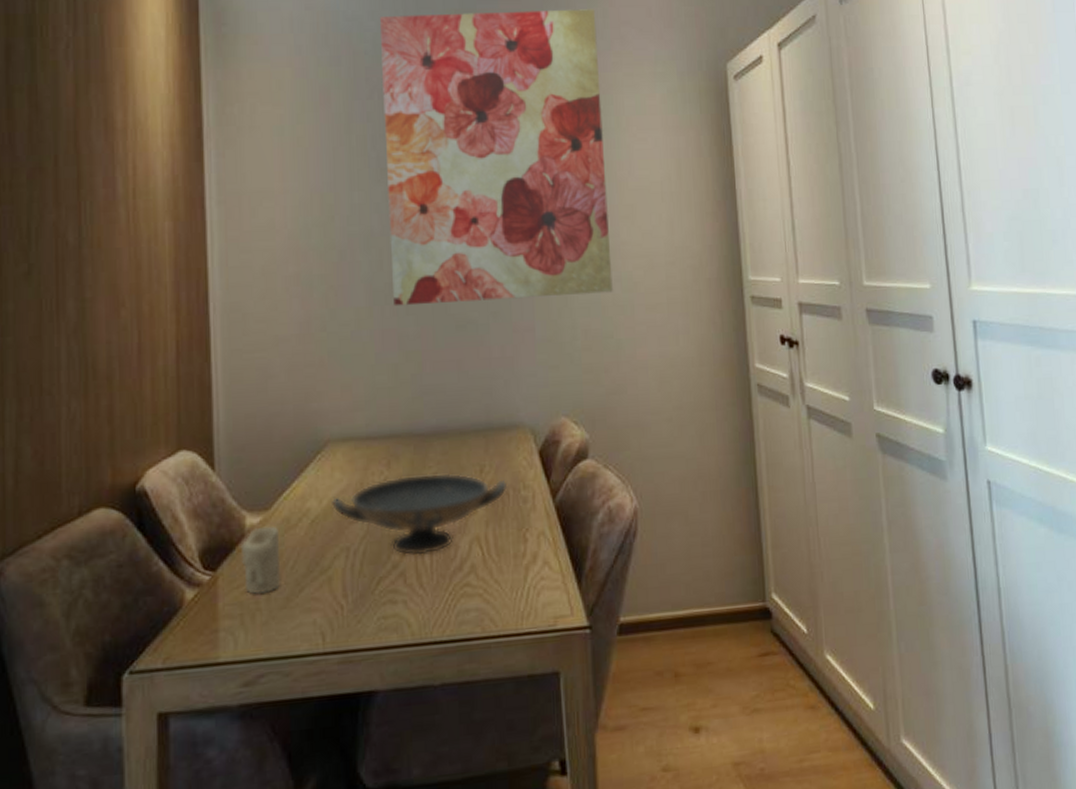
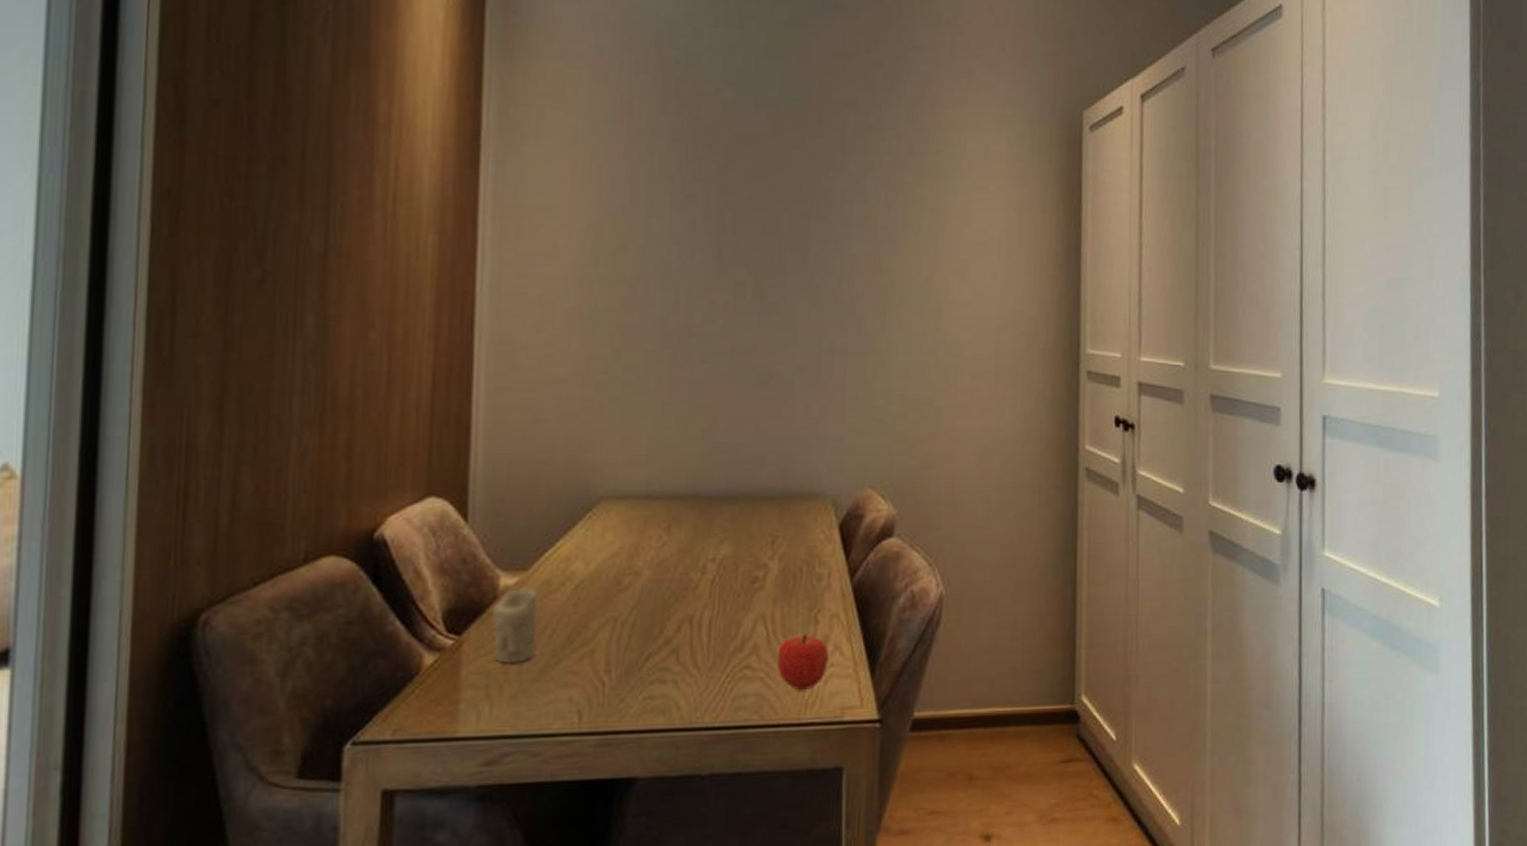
decorative bowl: present [331,472,508,556] -> none [599,541,802,631]
wall art: present [379,9,613,306] -> none [687,21,943,355]
fruit: none [493,552,539,604] -> present [777,635,829,691]

